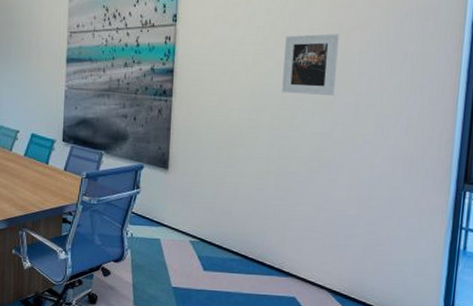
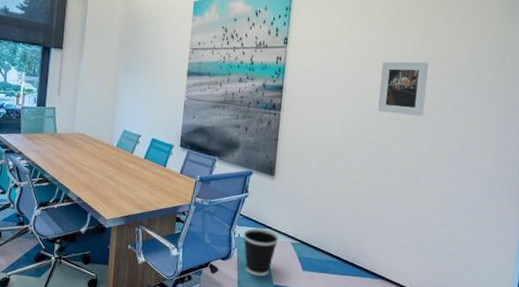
wastebasket: none [136,227,176,279] -> present [243,228,279,277]

